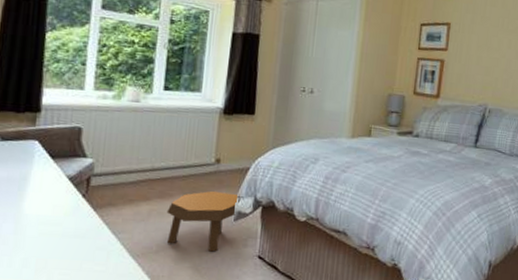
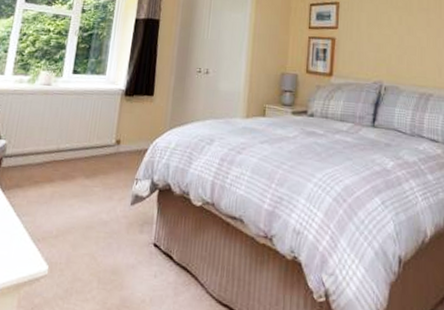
footstool: present [166,191,240,252] -> none [66,173,138,238]

